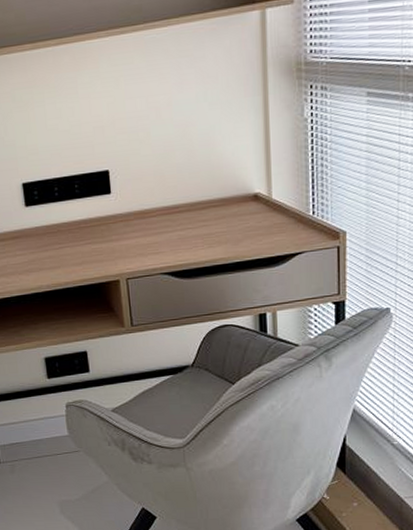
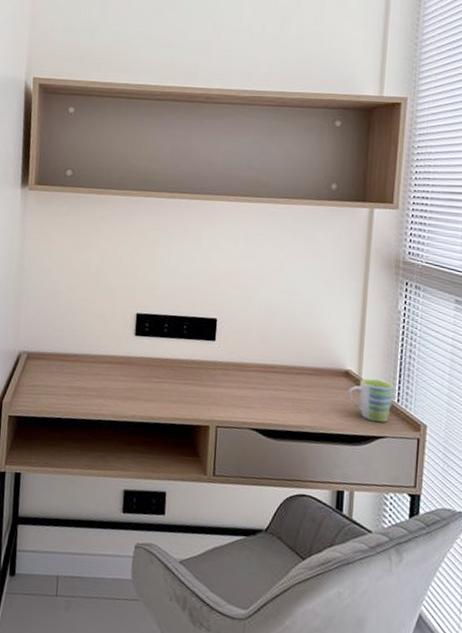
mug: none [260,195,308,239] -> present [348,377,394,422]

